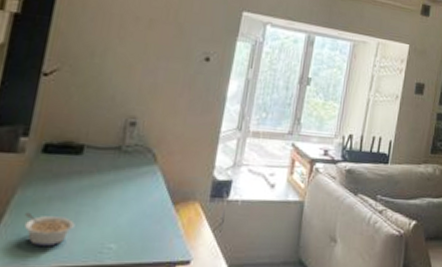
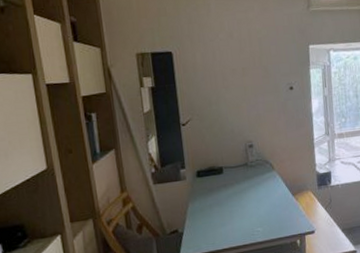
legume: present [23,212,75,247] -> none [198,216,232,237]

